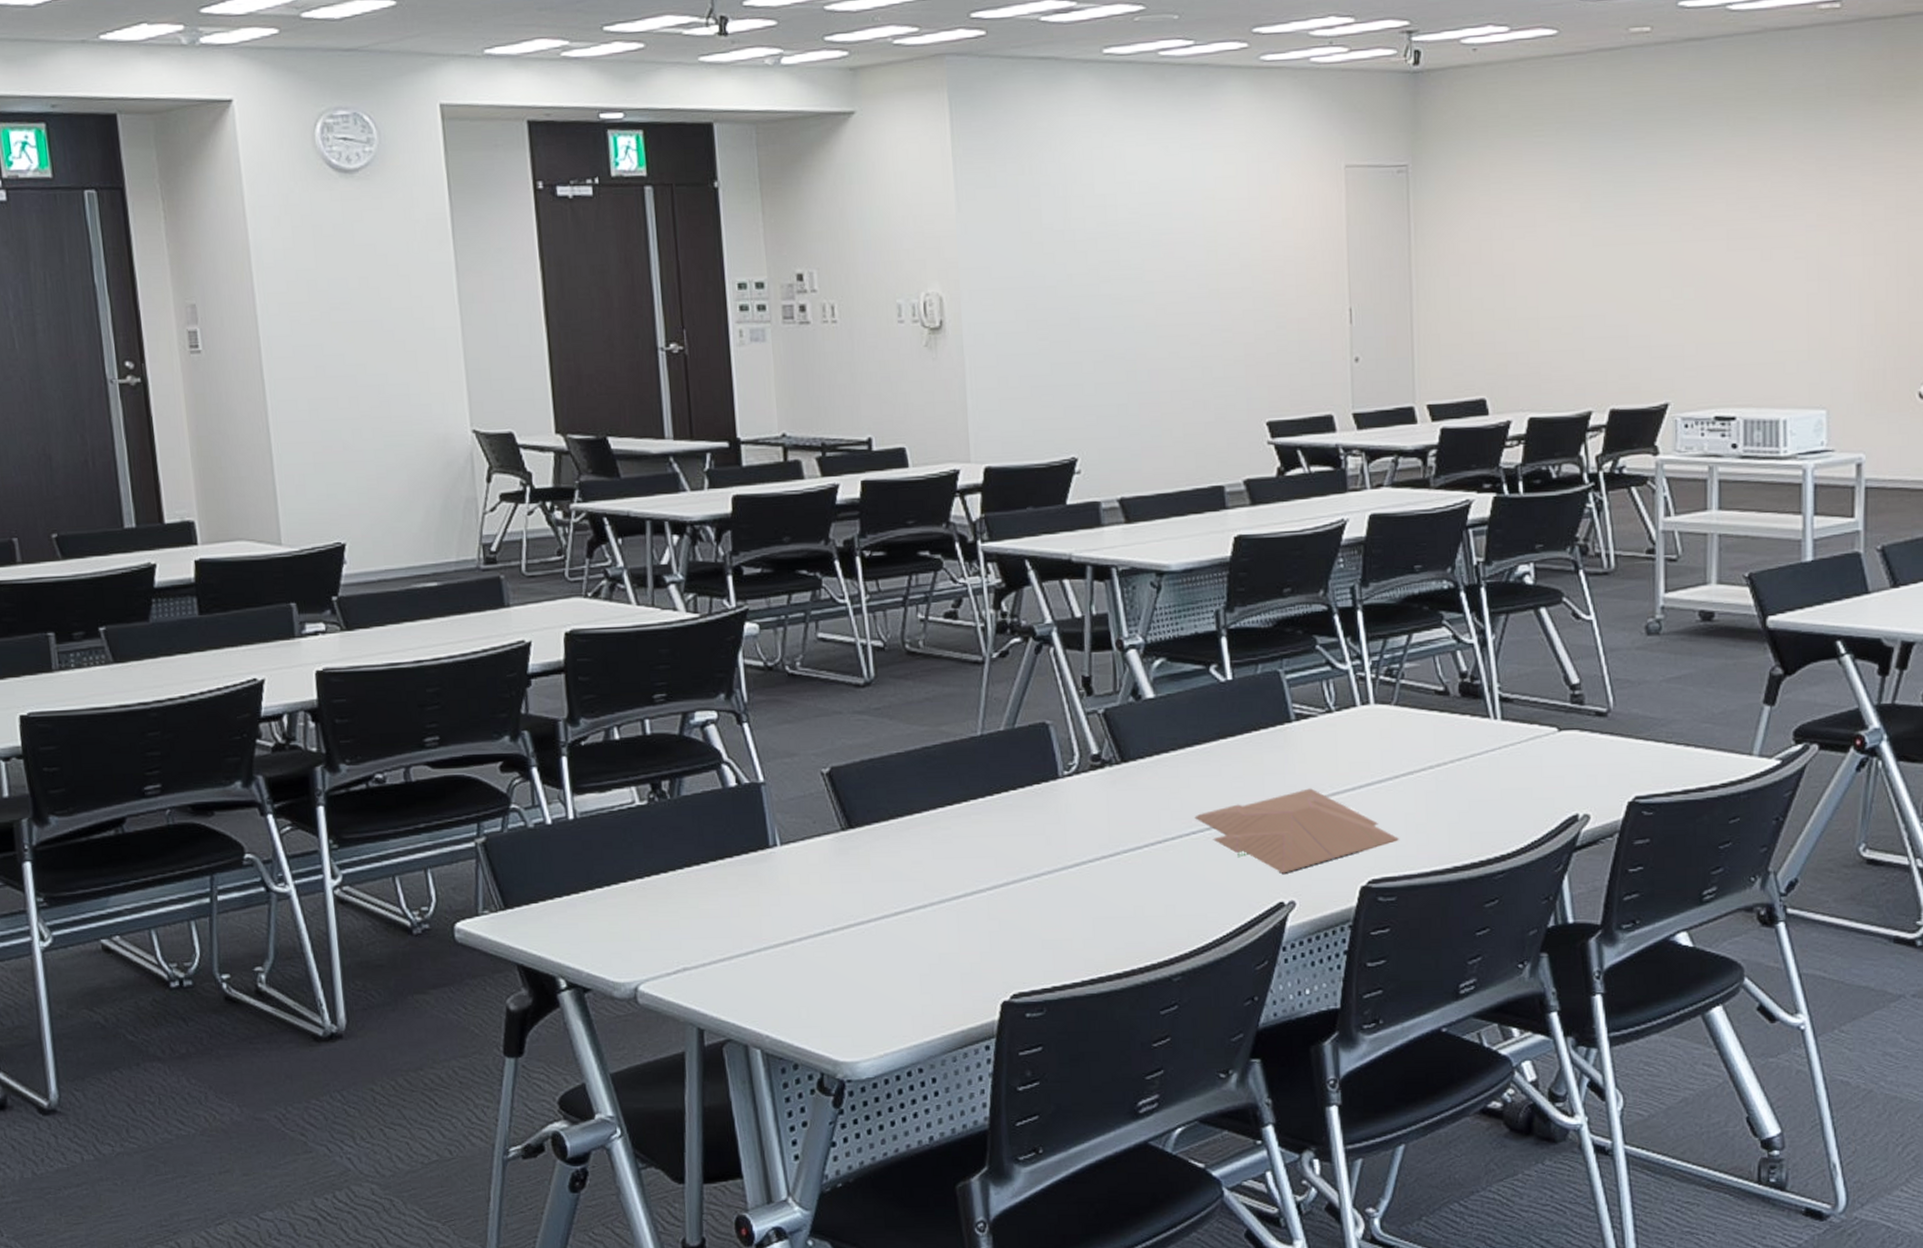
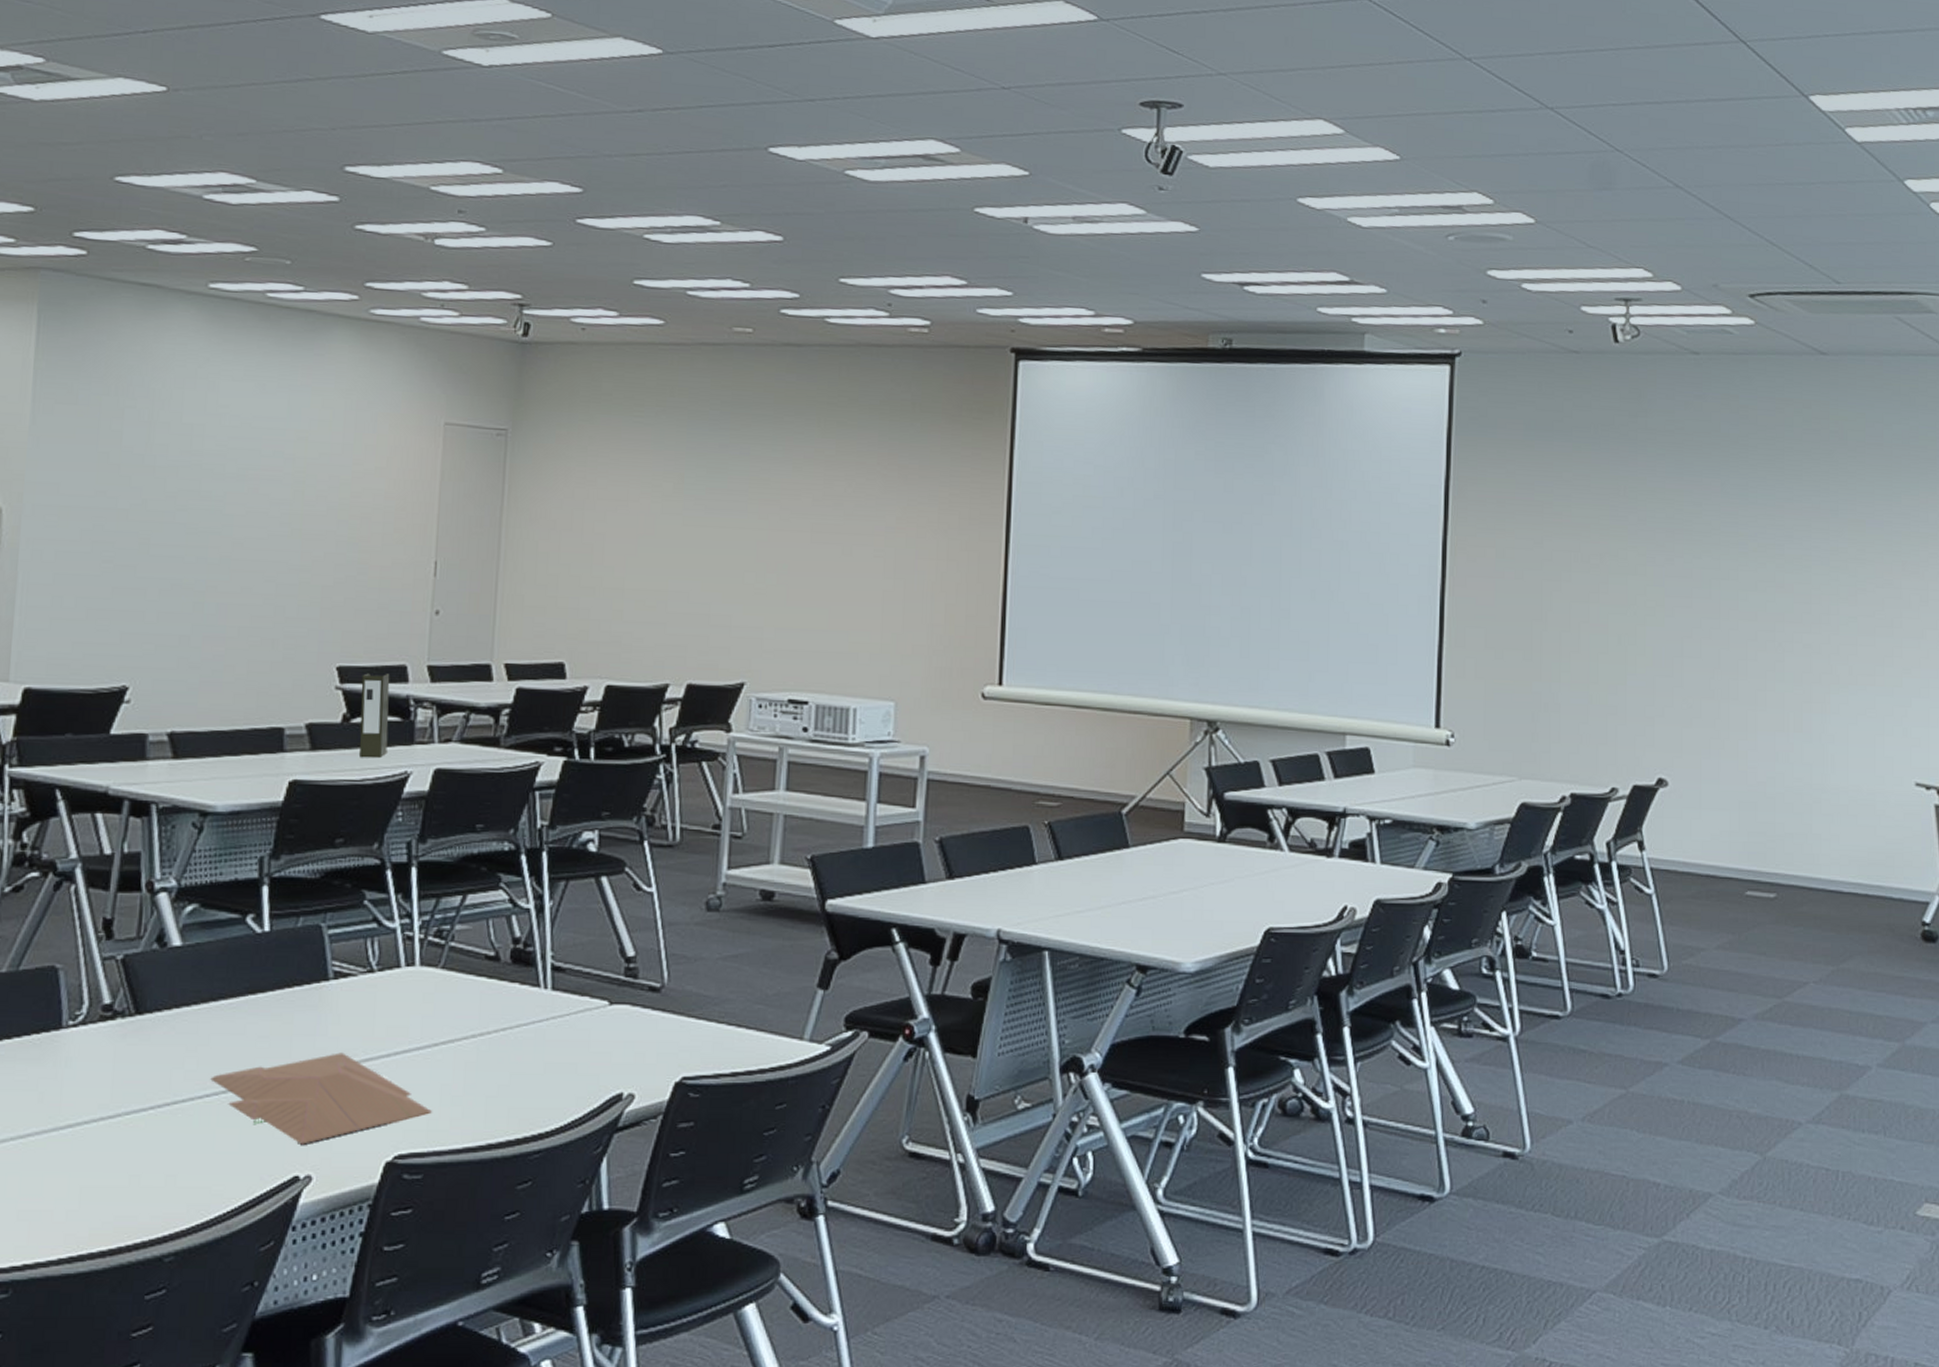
binder: none [1291,425,1323,509] -> present [359,673,390,759]

